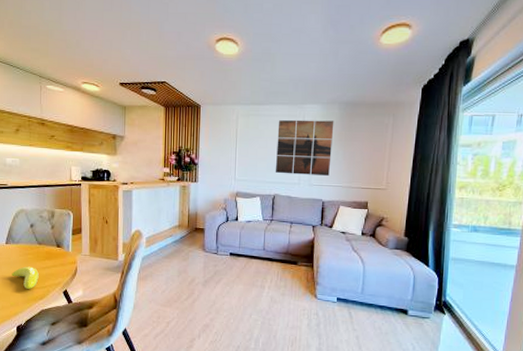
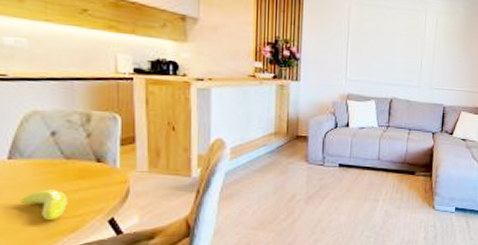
wall art: present [275,119,334,176] -> none [392,14,458,79]

